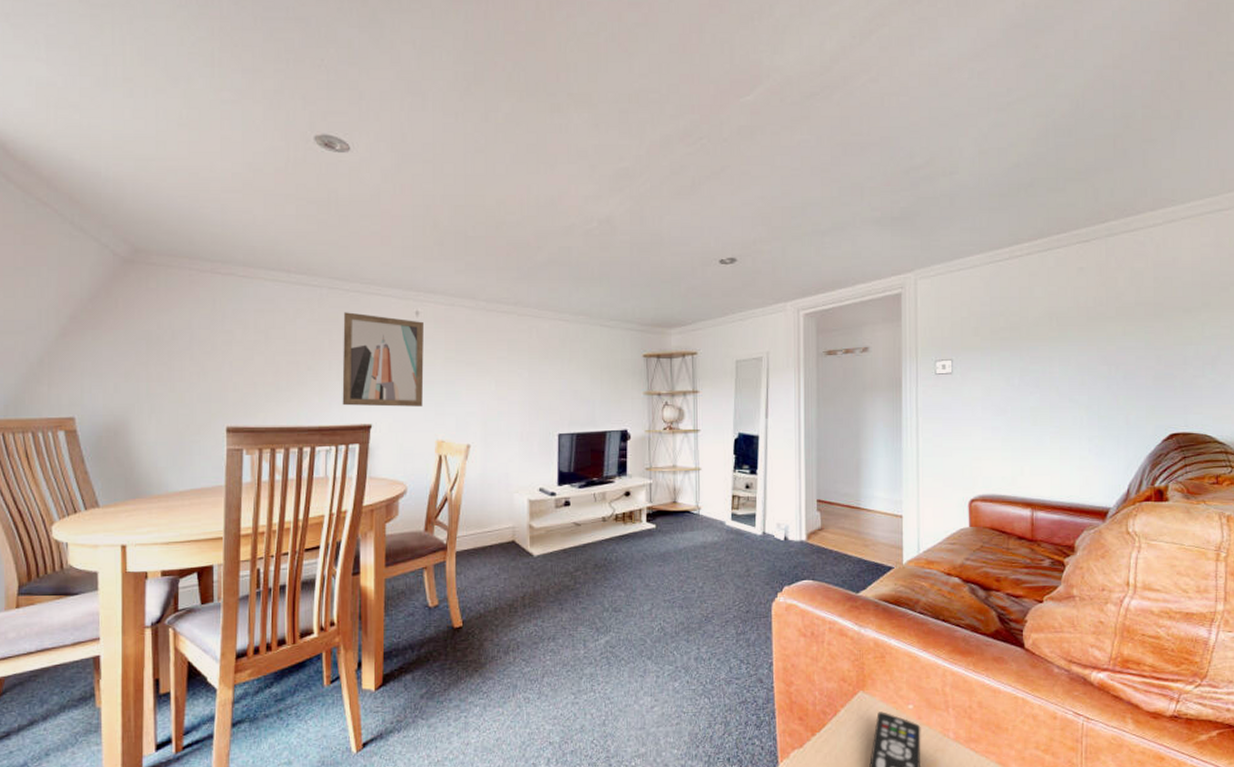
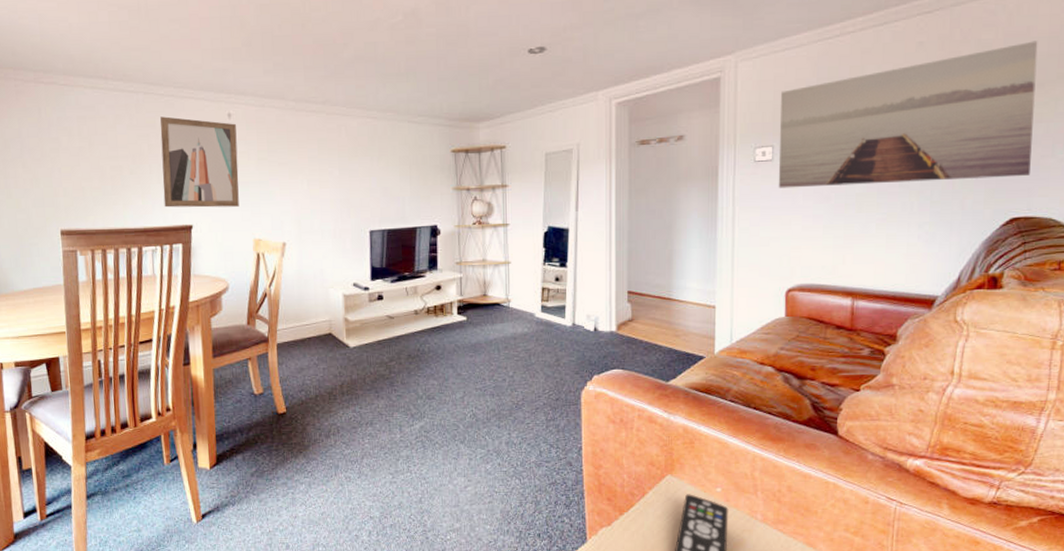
wall art: none [957,271,1185,401] -> present [778,41,1038,188]

